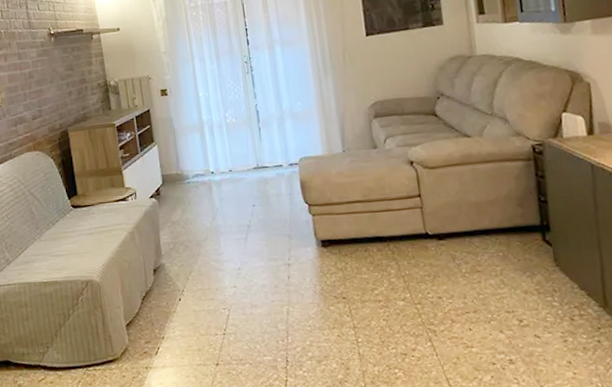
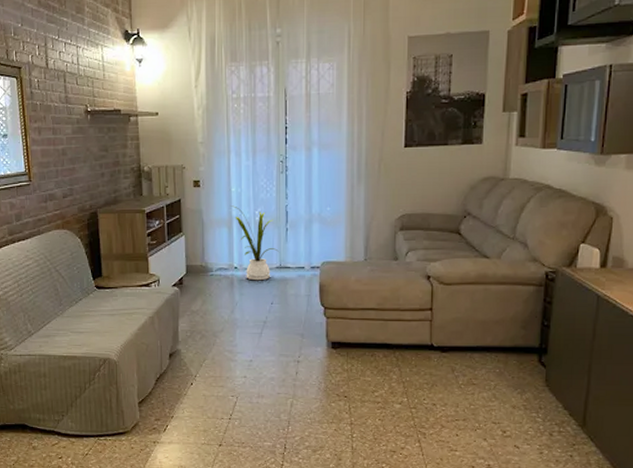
house plant: none [200,110,254,184] -> present [231,205,279,281]

